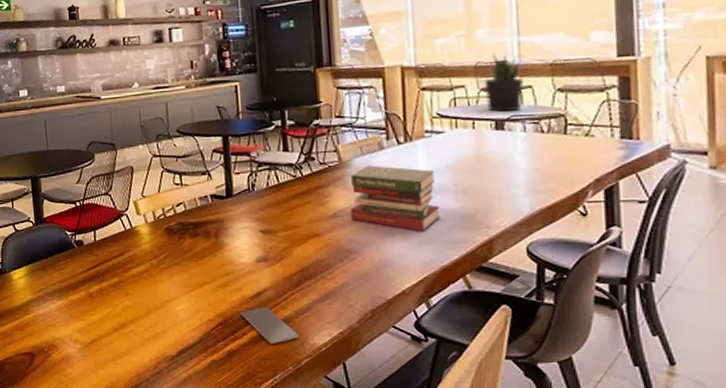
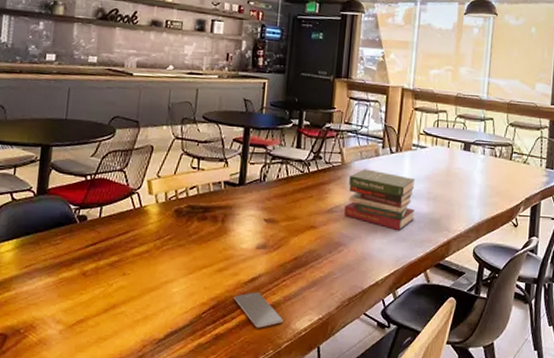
planter: present [484,52,523,112] -> none [460,87,488,137]

